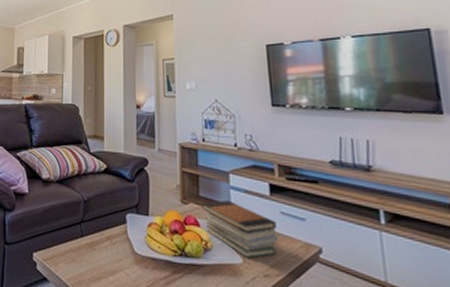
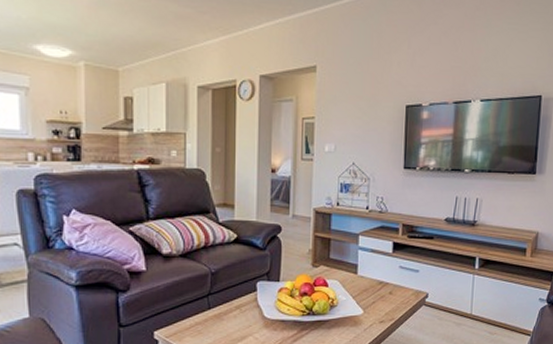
book stack: present [202,199,278,259] -> none [332,260,396,310]

